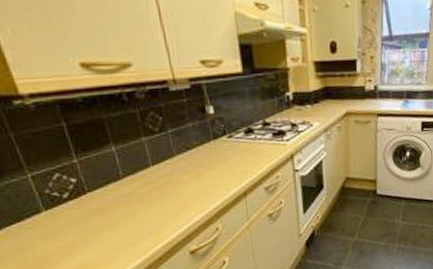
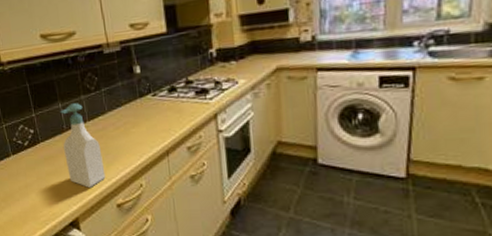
soap bottle: none [114,146,176,238] -> present [60,103,106,188]

